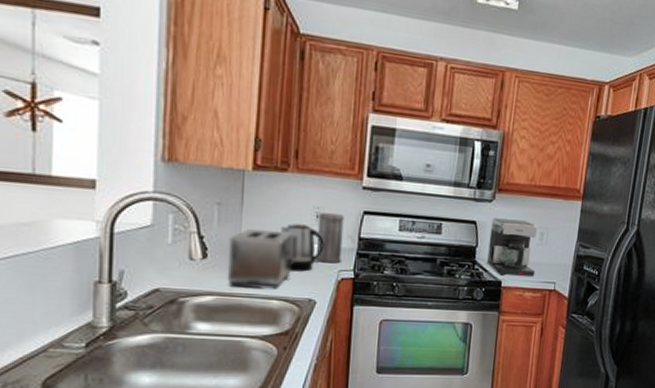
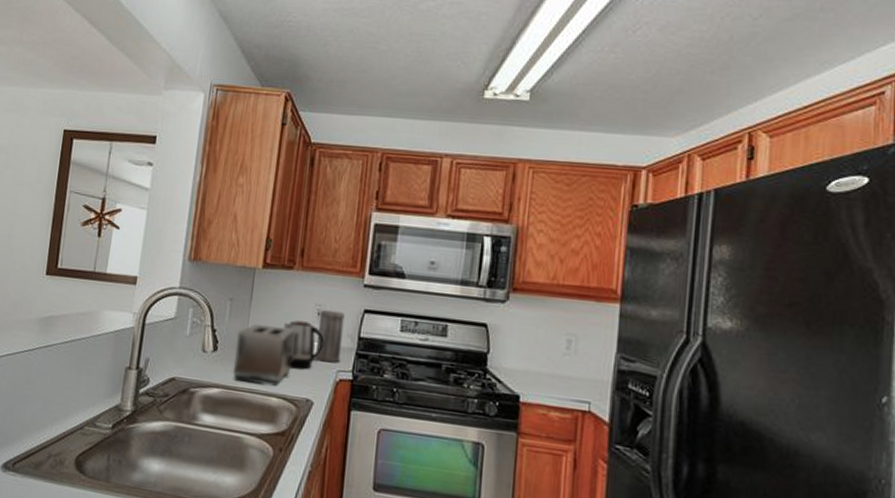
coffee maker: present [487,218,538,277] -> none [501,321,564,393]

